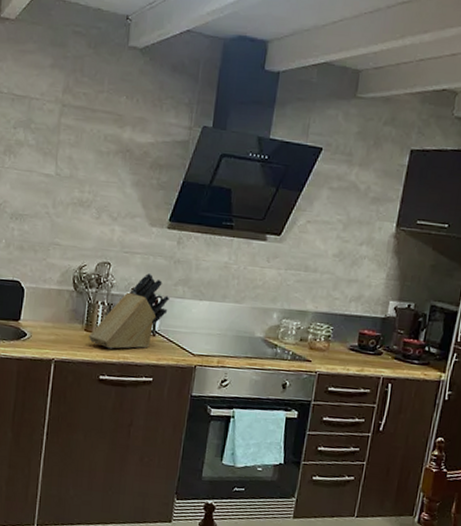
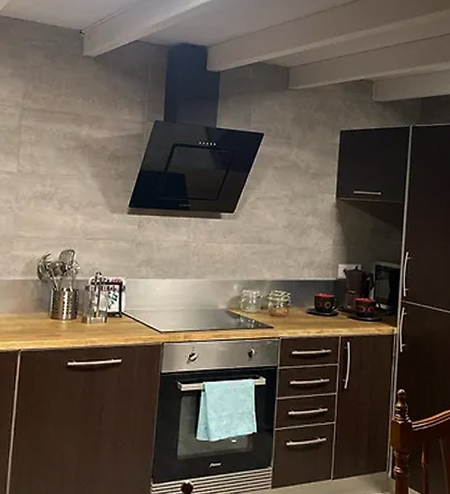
knife block: present [88,272,170,349] -> none [54,256,134,334]

